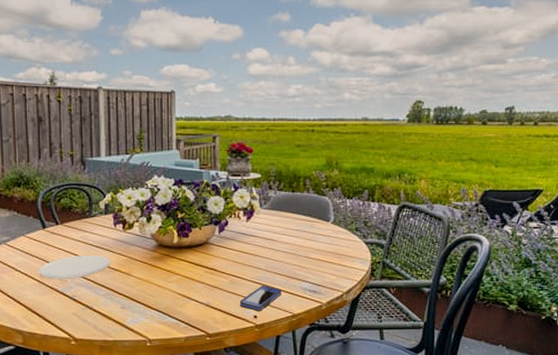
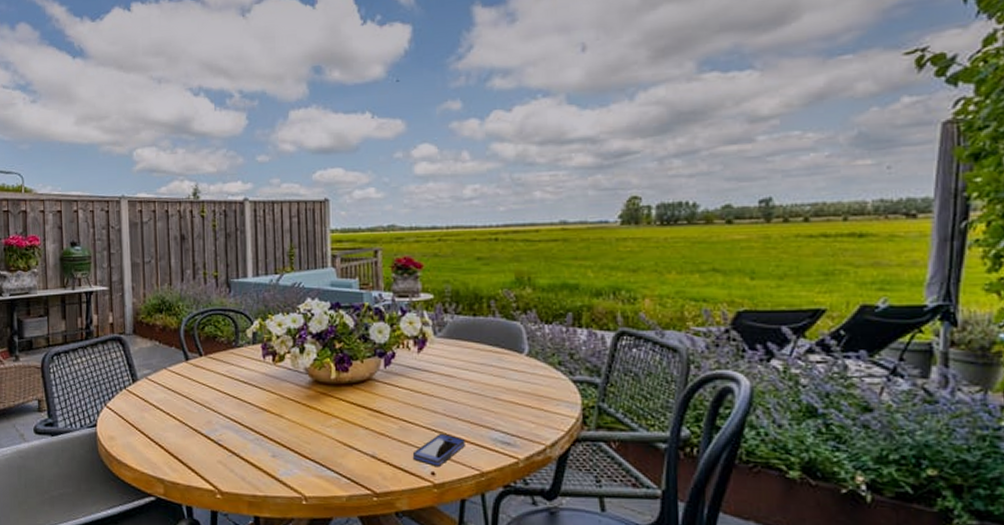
plate: present [38,254,111,280] -> none [181,391,260,421]

